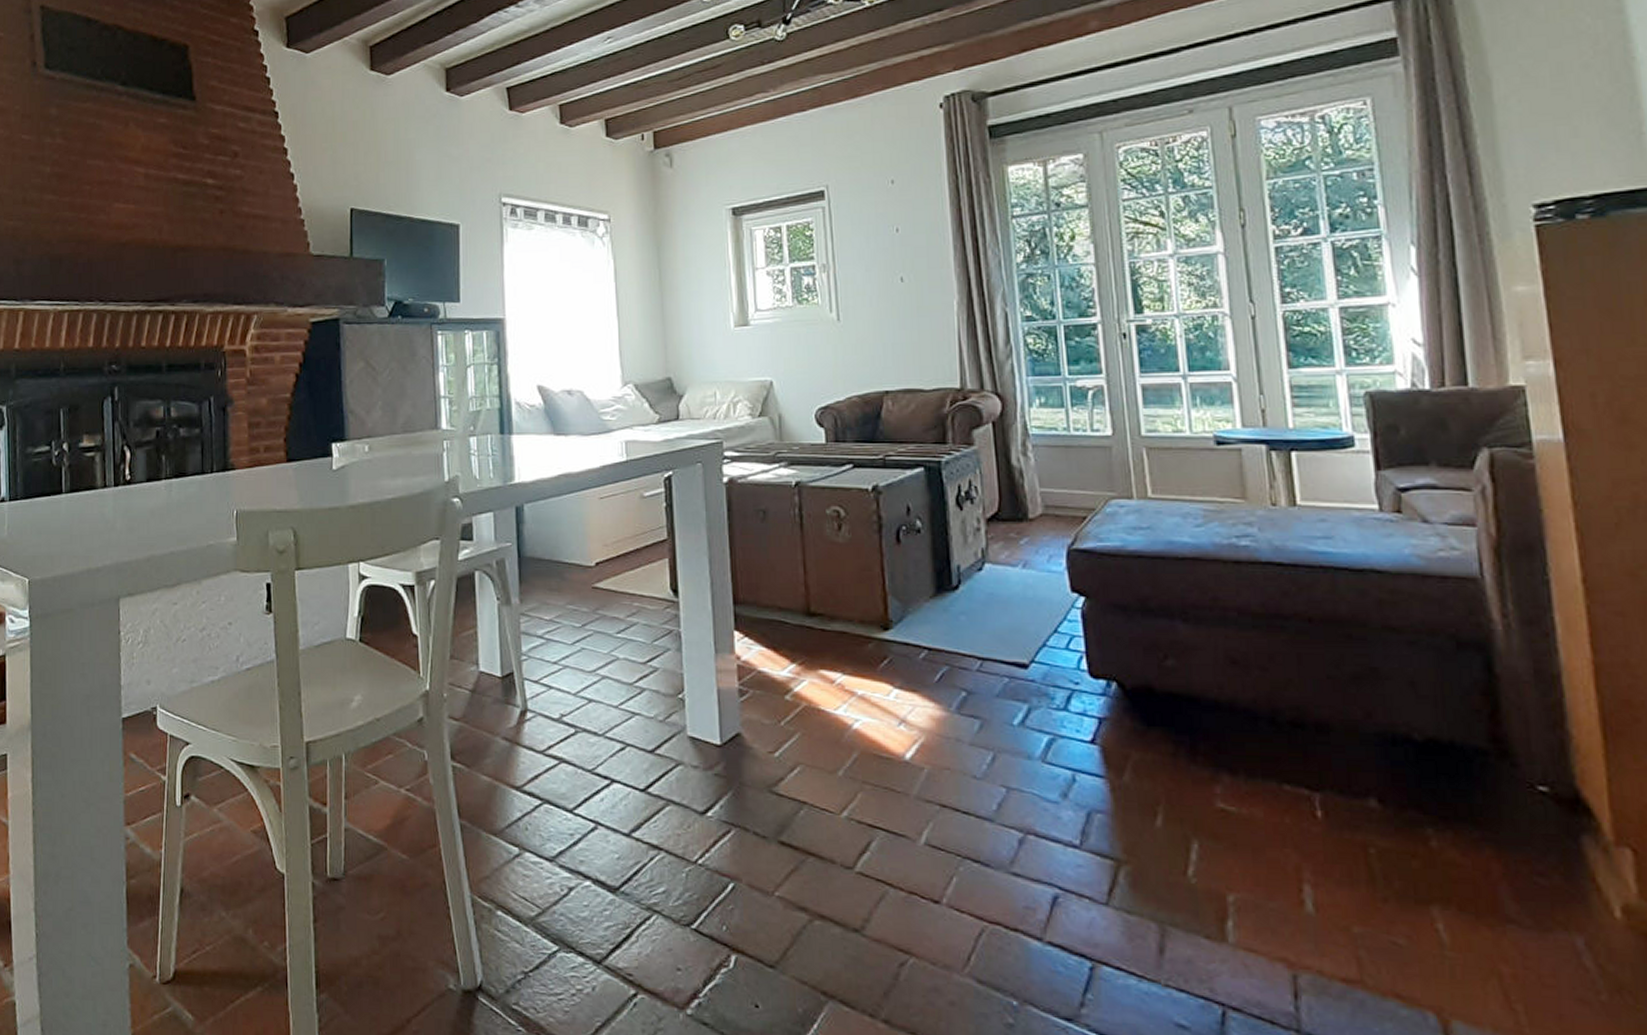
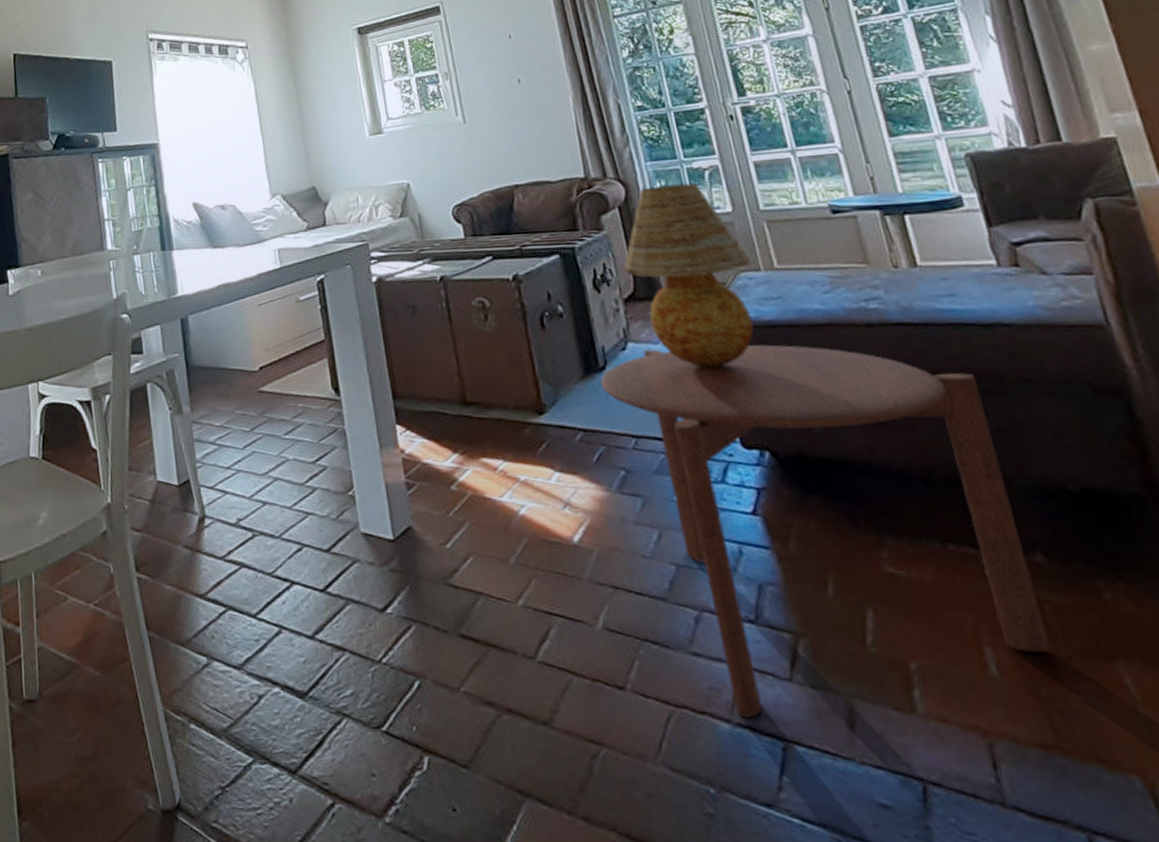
side table: none [952,571,1369,938] -> present [600,344,1051,718]
table lamp: none [990,402,1126,595] -> present [623,182,754,368]

